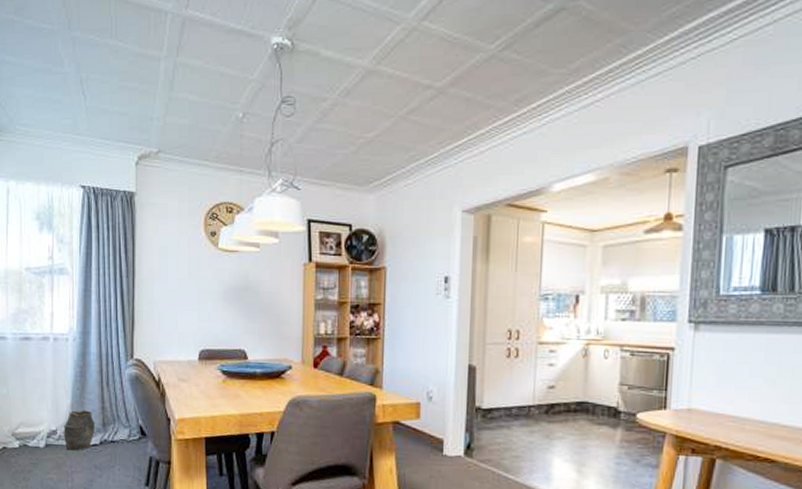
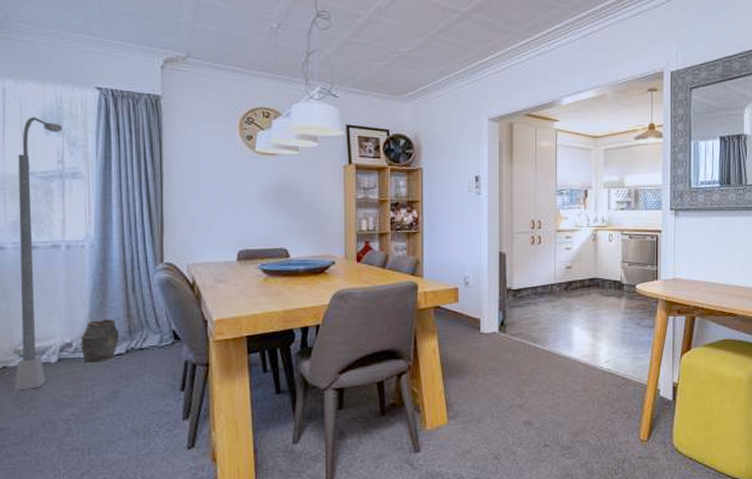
floor lamp: none [11,215,53,471] -> present [14,117,62,391]

